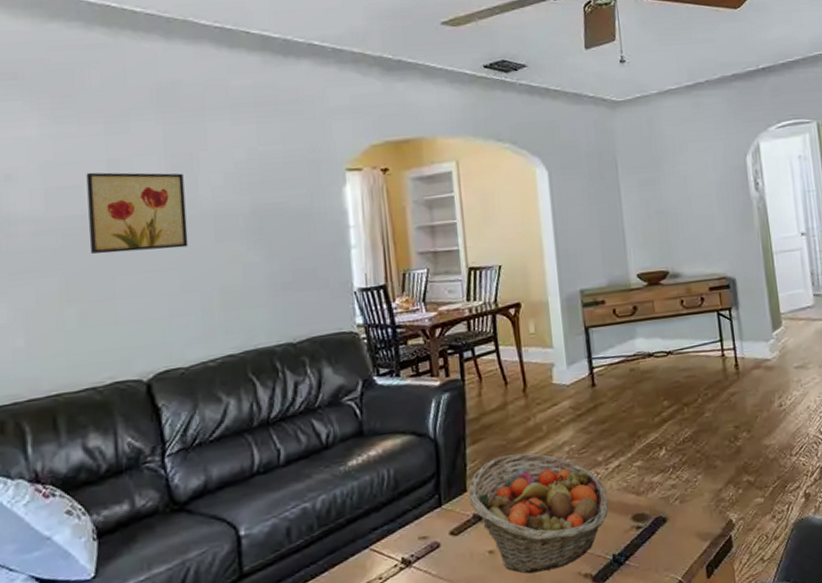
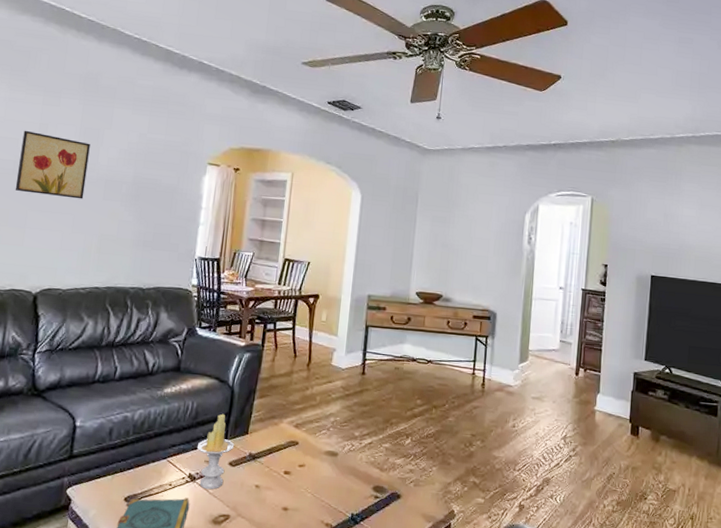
candle: none [404,474,453,572] -> present [196,413,235,489]
fruit basket: present [467,453,608,574] -> none [248,412,357,513]

